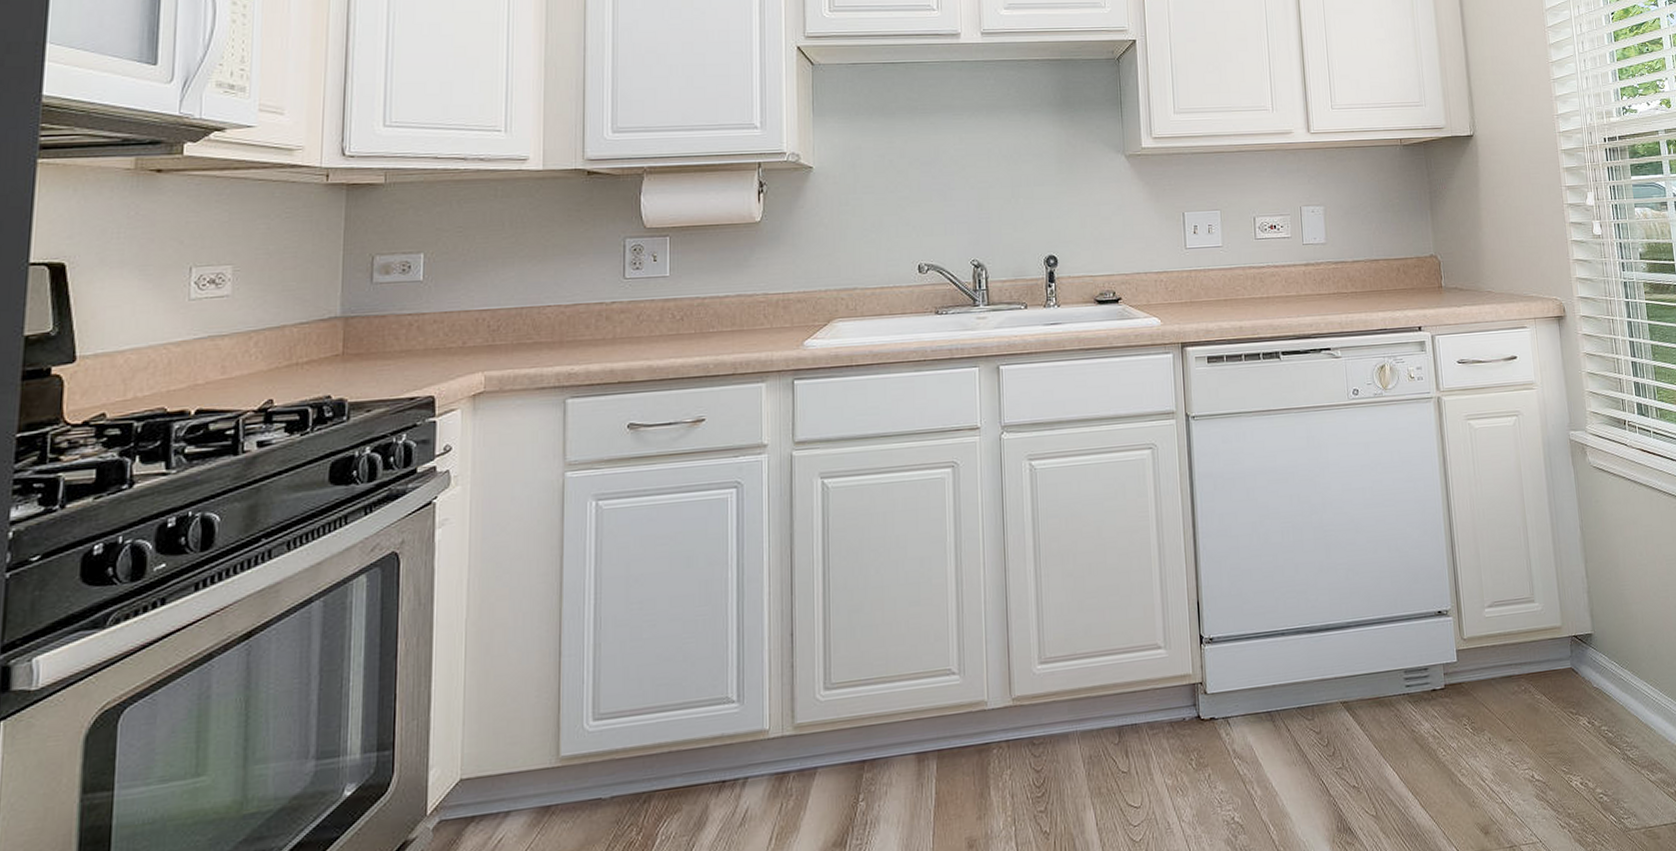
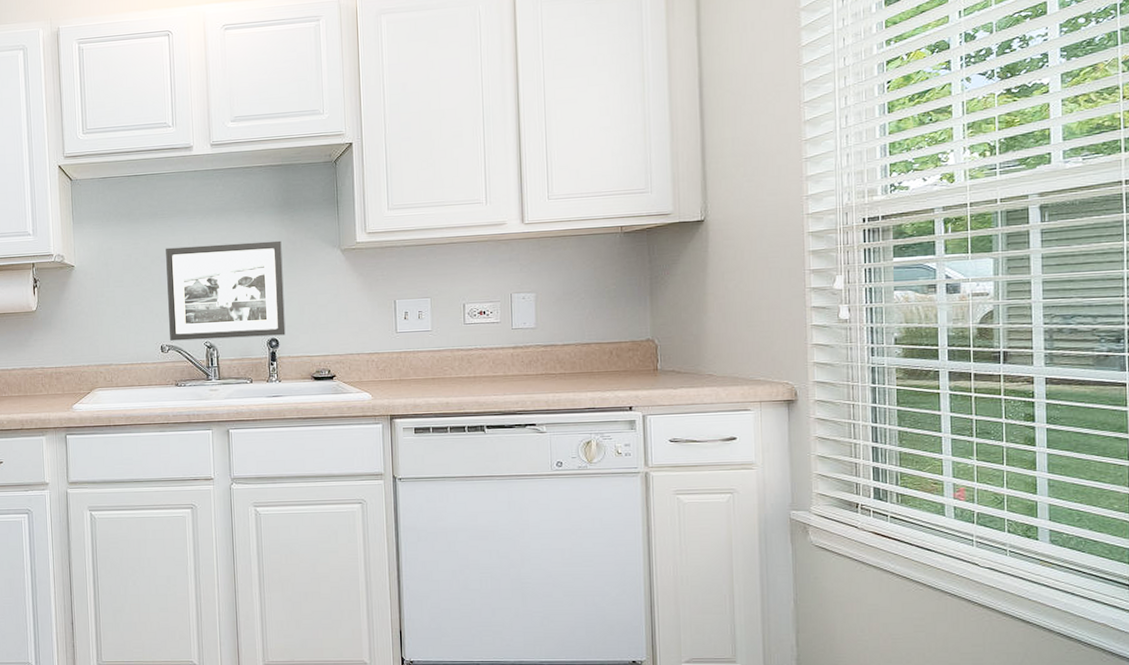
picture frame: none [926,143,1065,259] -> present [166,240,286,341]

